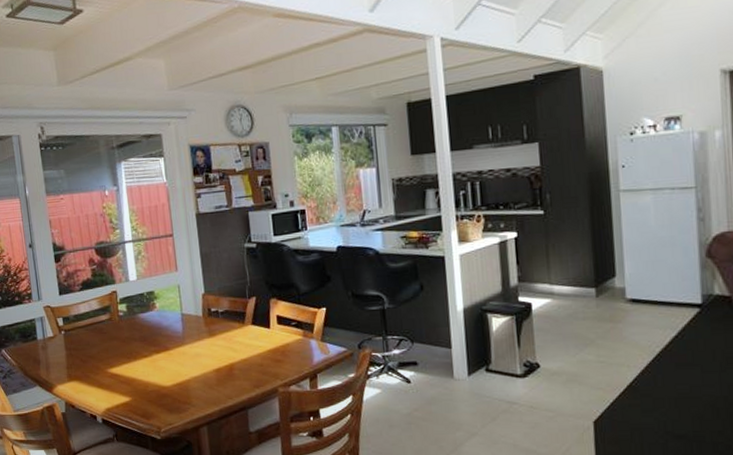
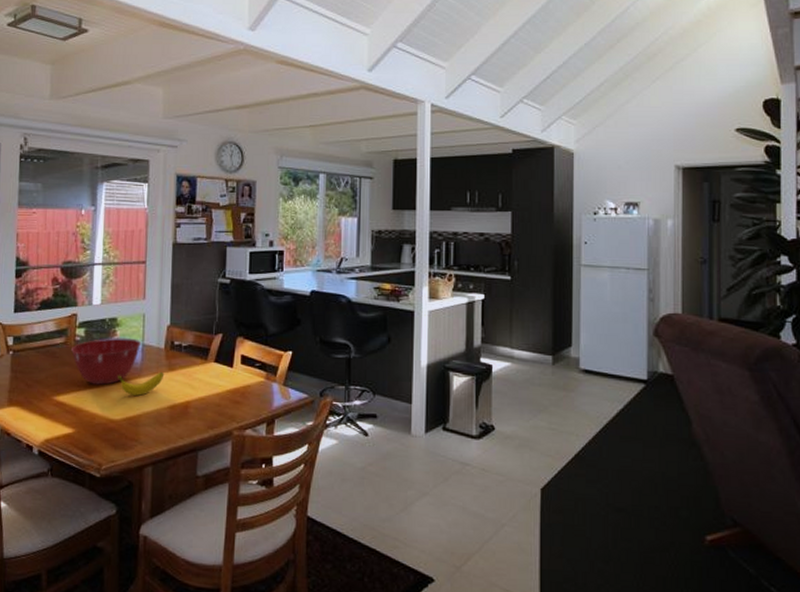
mixing bowl: none [117,309,181,355] -> present [71,338,142,385]
banana: none [163,338,206,363] -> present [118,371,165,396]

